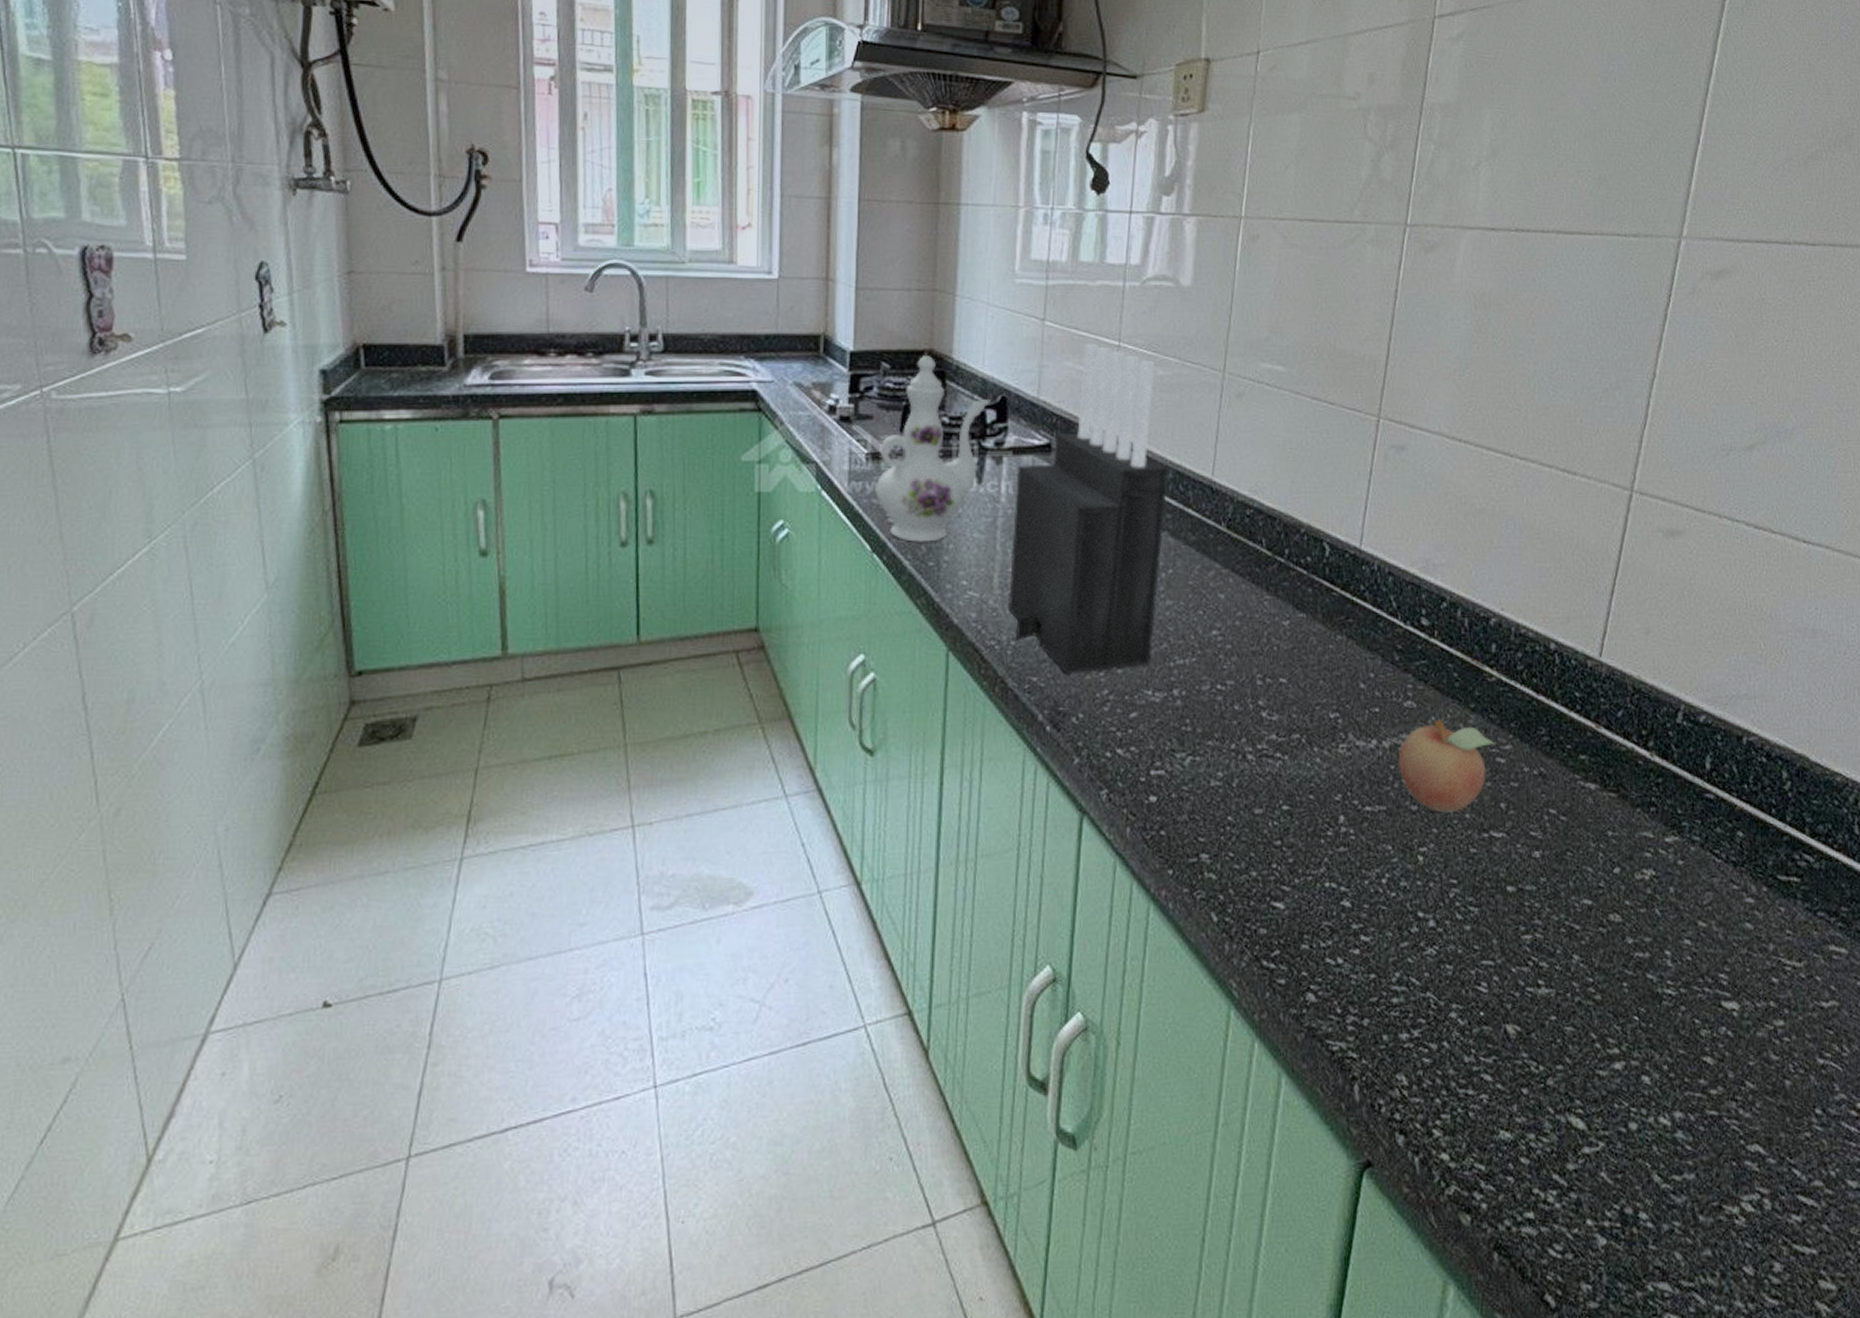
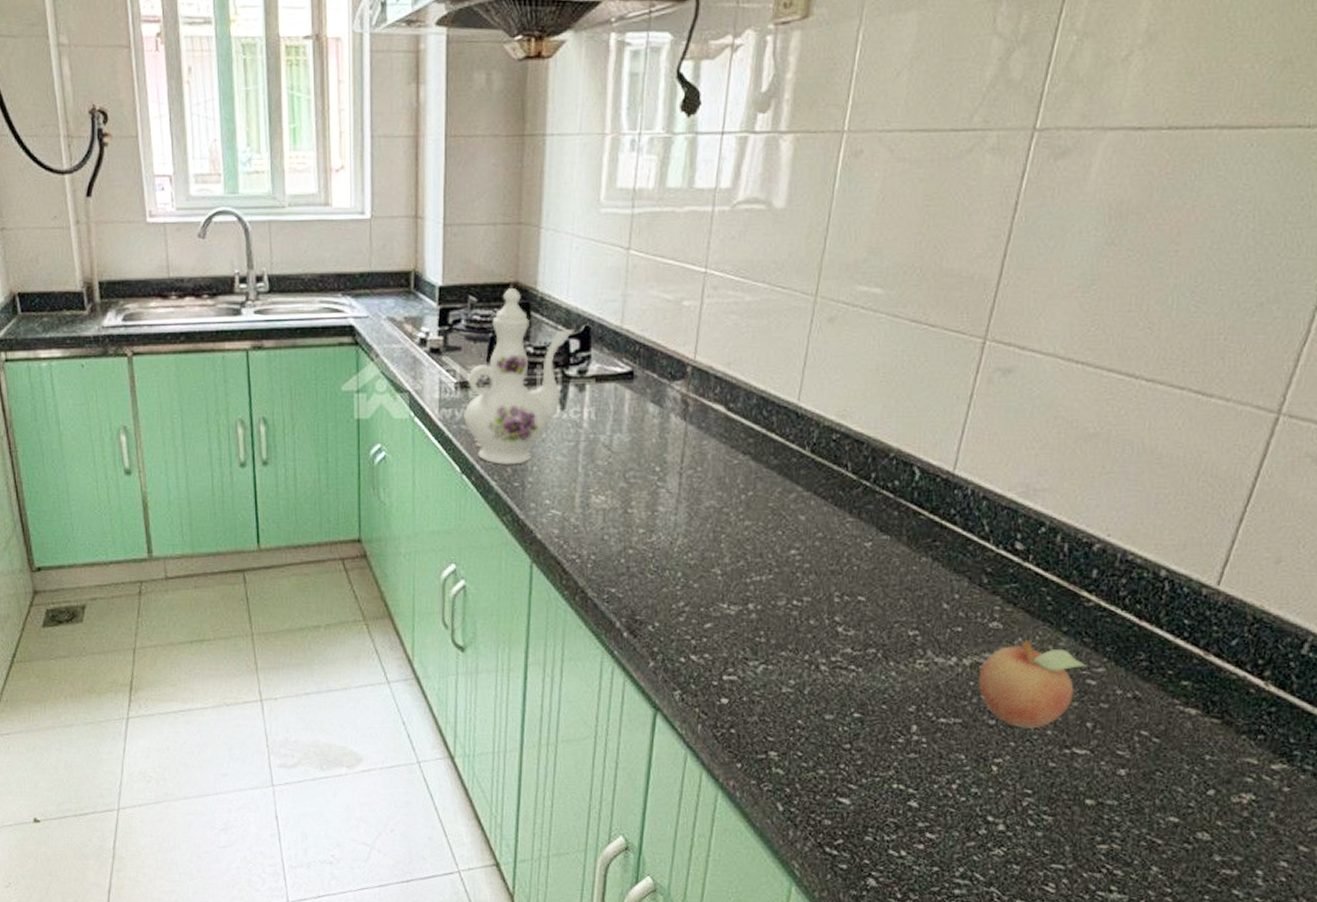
knife block: present [1007,343,1169,674] -> none [588,271,753,587]

